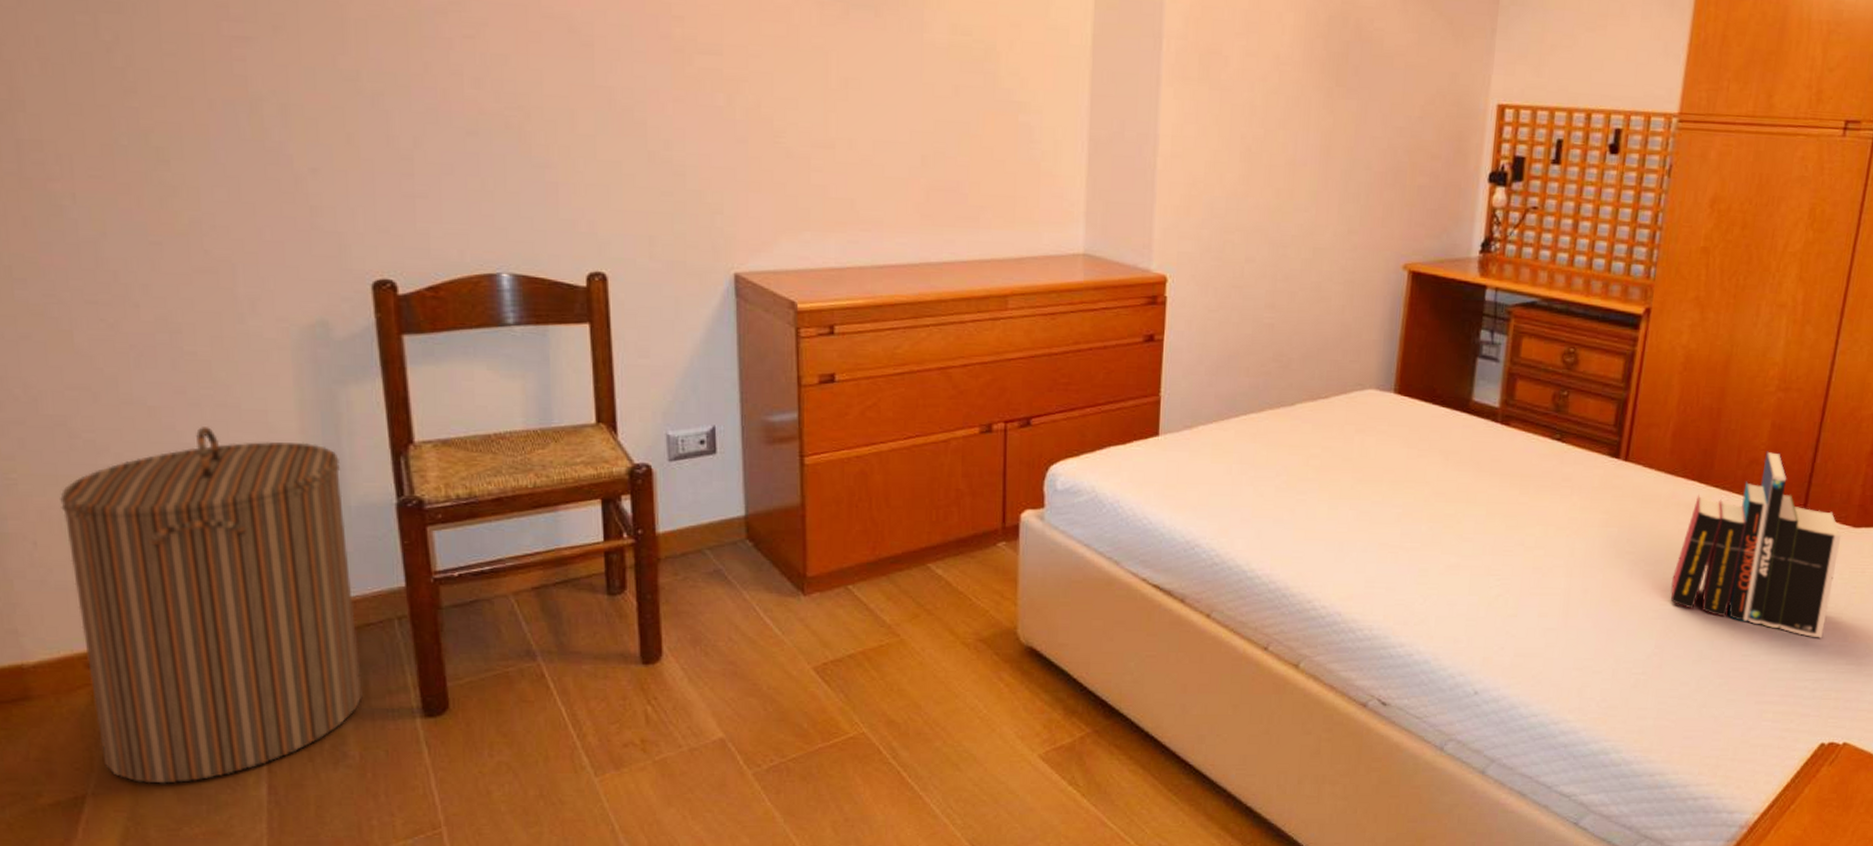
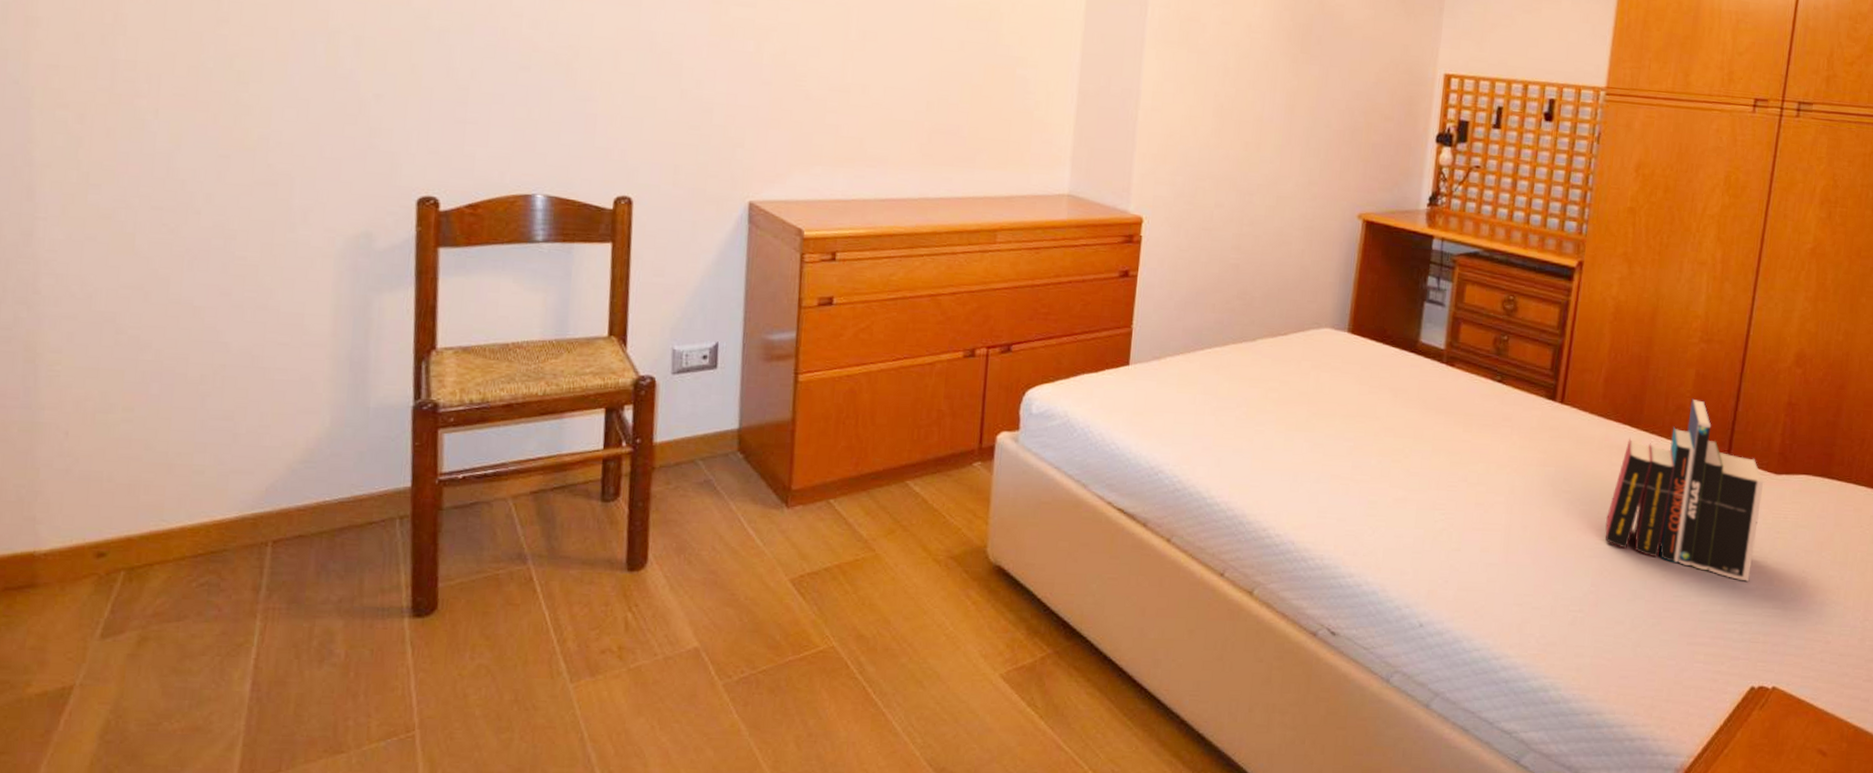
laundry hamper: present [60,427,363,784] -> none [96,327,365,677]

